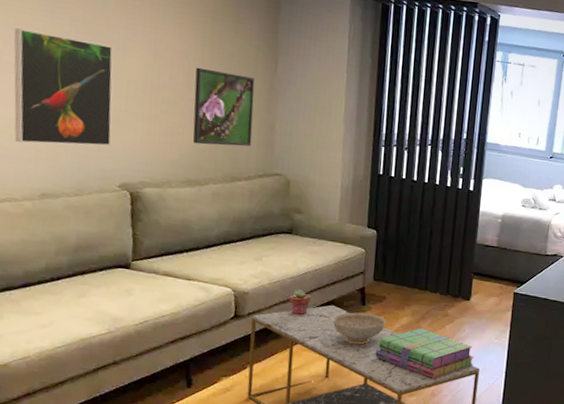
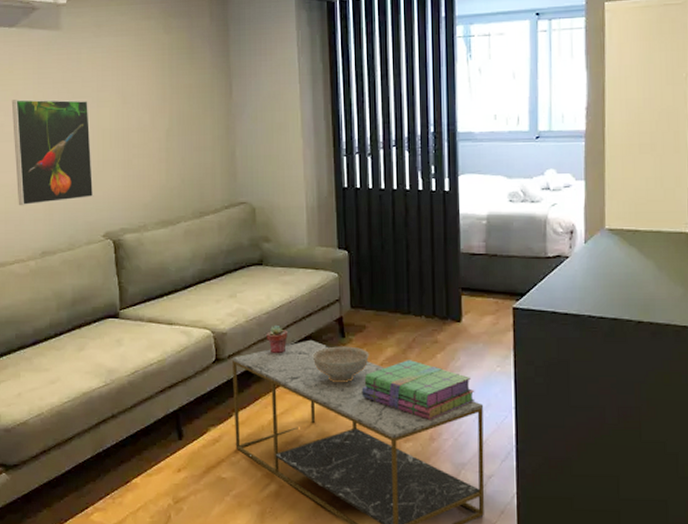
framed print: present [192,67,255,147] -> none [159,105,216,183]

